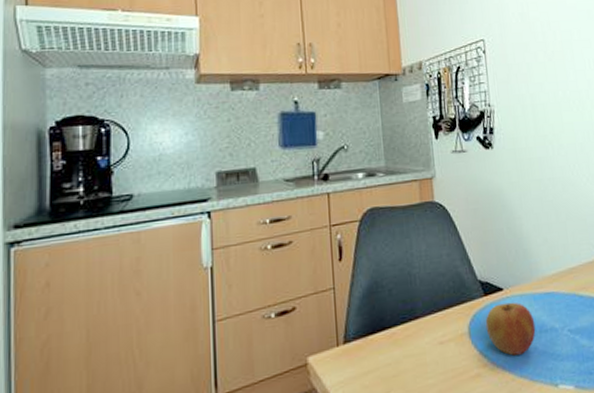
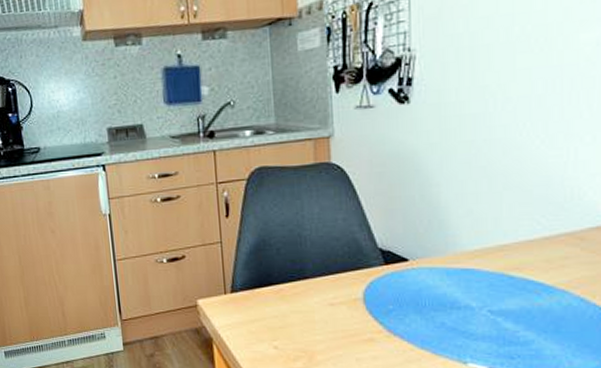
apple: present [485,302,536,356] -> none [383,274,446,327]

